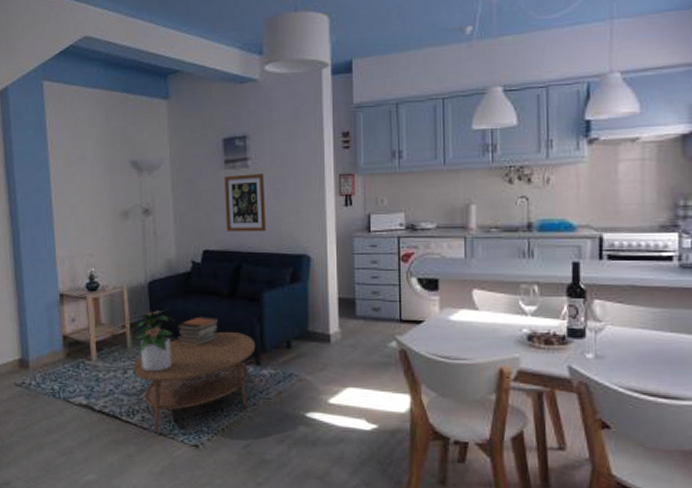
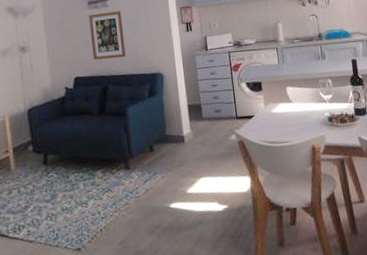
potted plant: present [130,309,175,372] -> none [13,131,53,189]
coffee table: present [133,332,256,432] -> none [17,143,125,243]
book stack: present [176,316,219,347] -> none [55,133,92,162]

